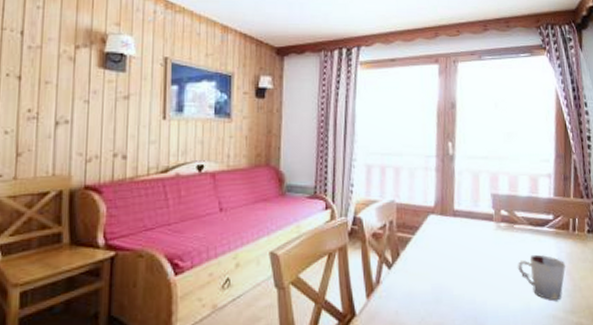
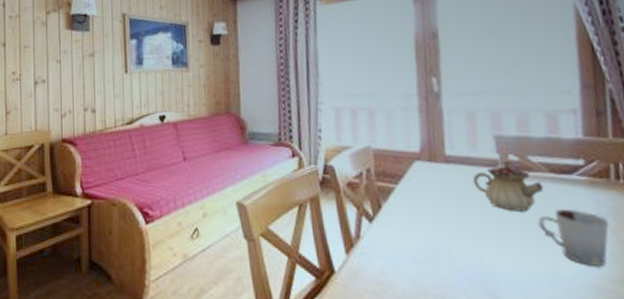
teapot: none [473,214,524,258] -> present [472,160,544,212]

